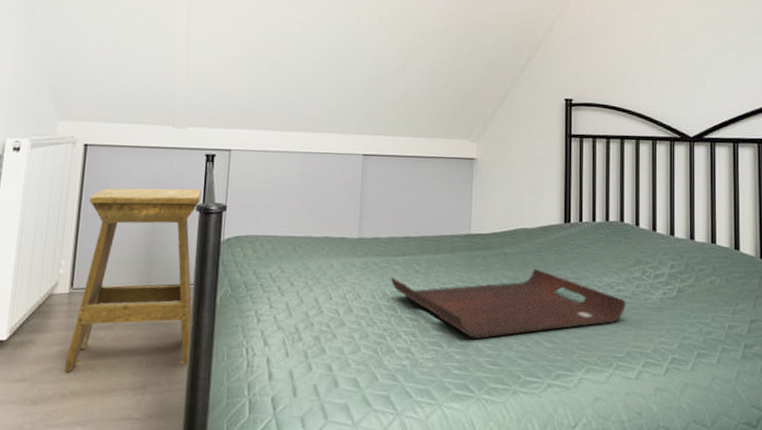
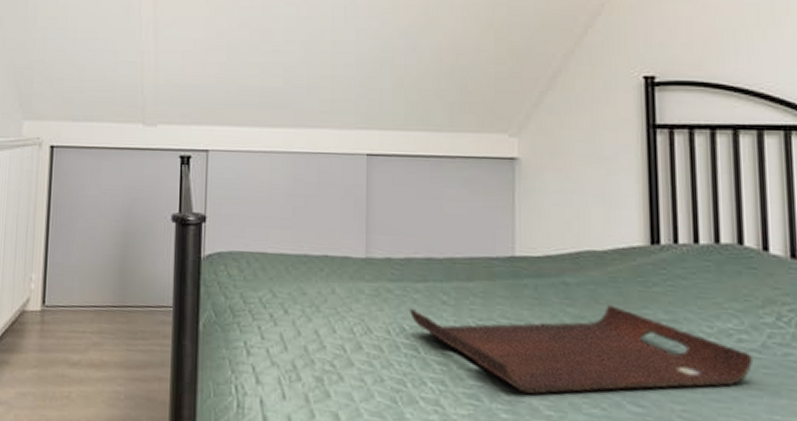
stool: present [65,188,201,372] -> none [40,194,177,400]

